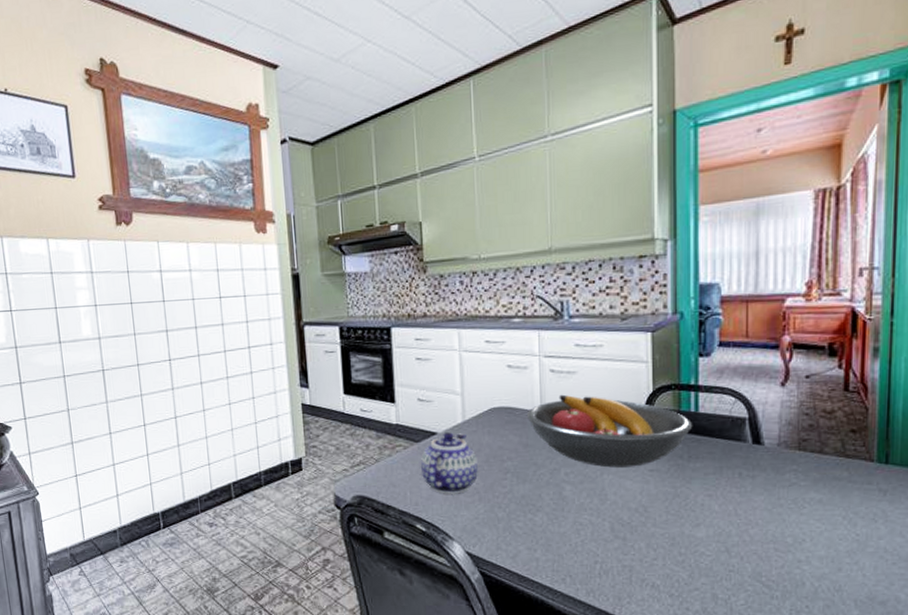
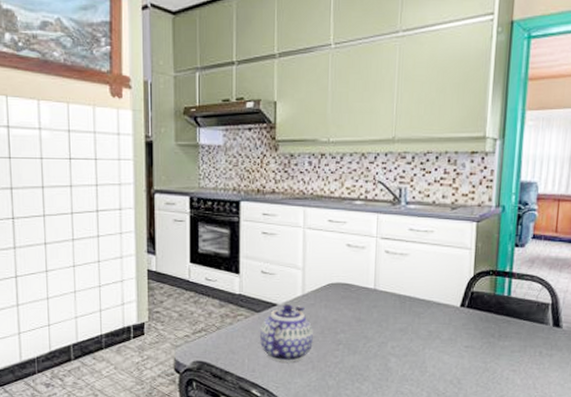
fruit bowl: present [526,394,693,468] -> none [361,274,505,343]

